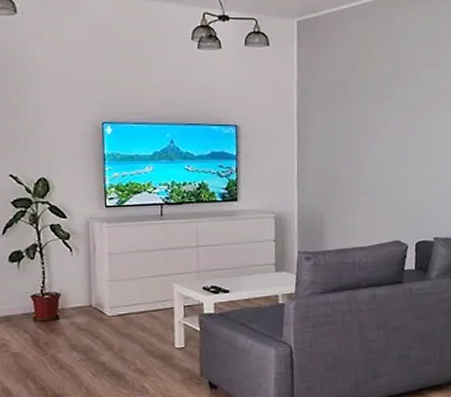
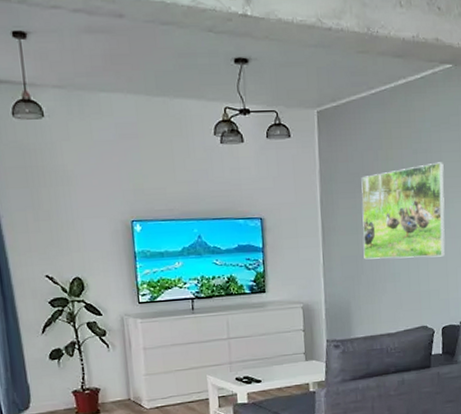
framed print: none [339,77,423,172] -> present [361,162,445,260]

